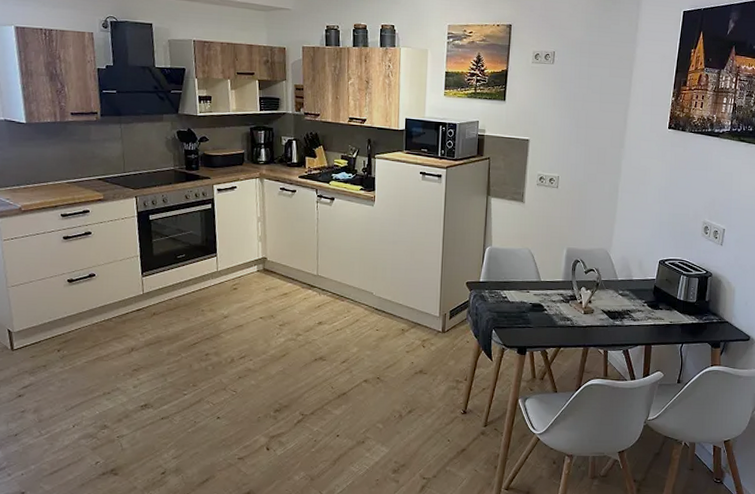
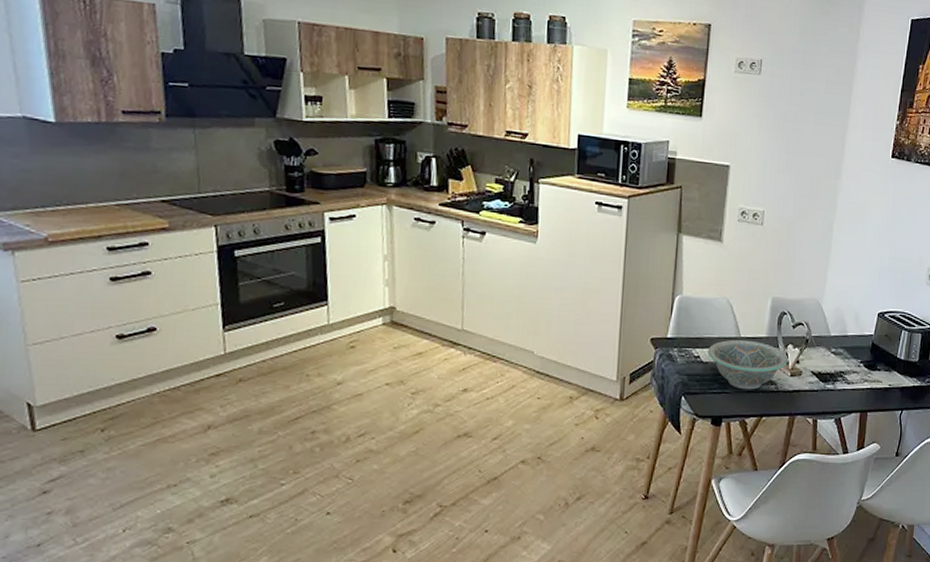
decorative bowl: none [513,283,582,325] -> present [708,339,788,390]

